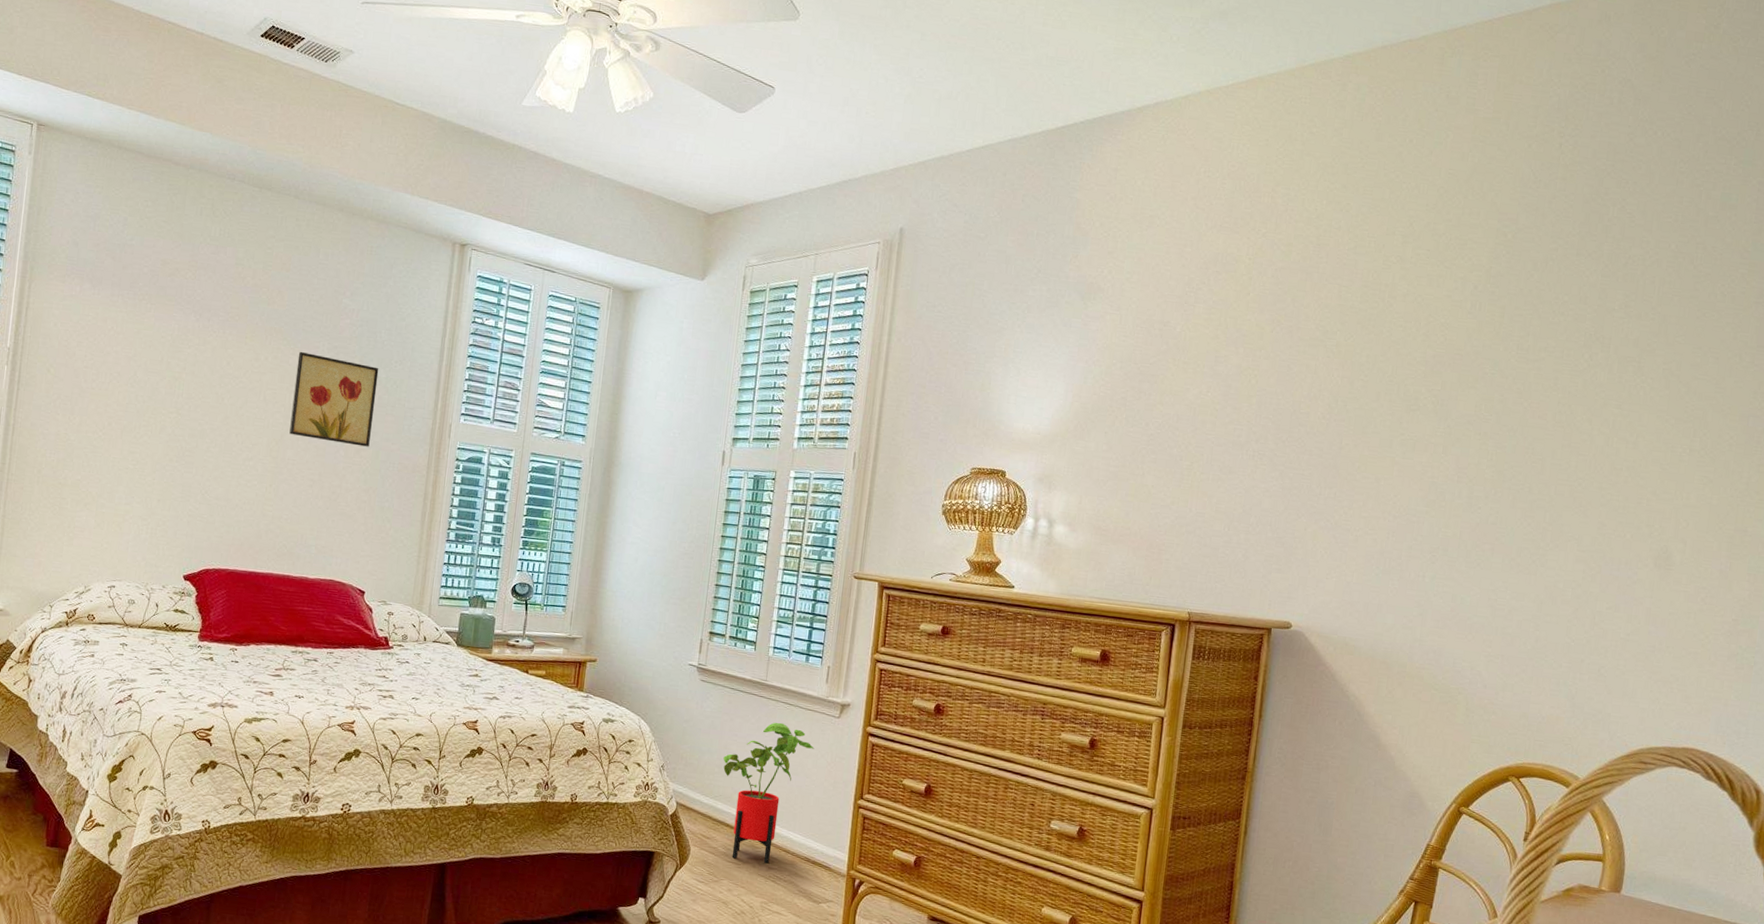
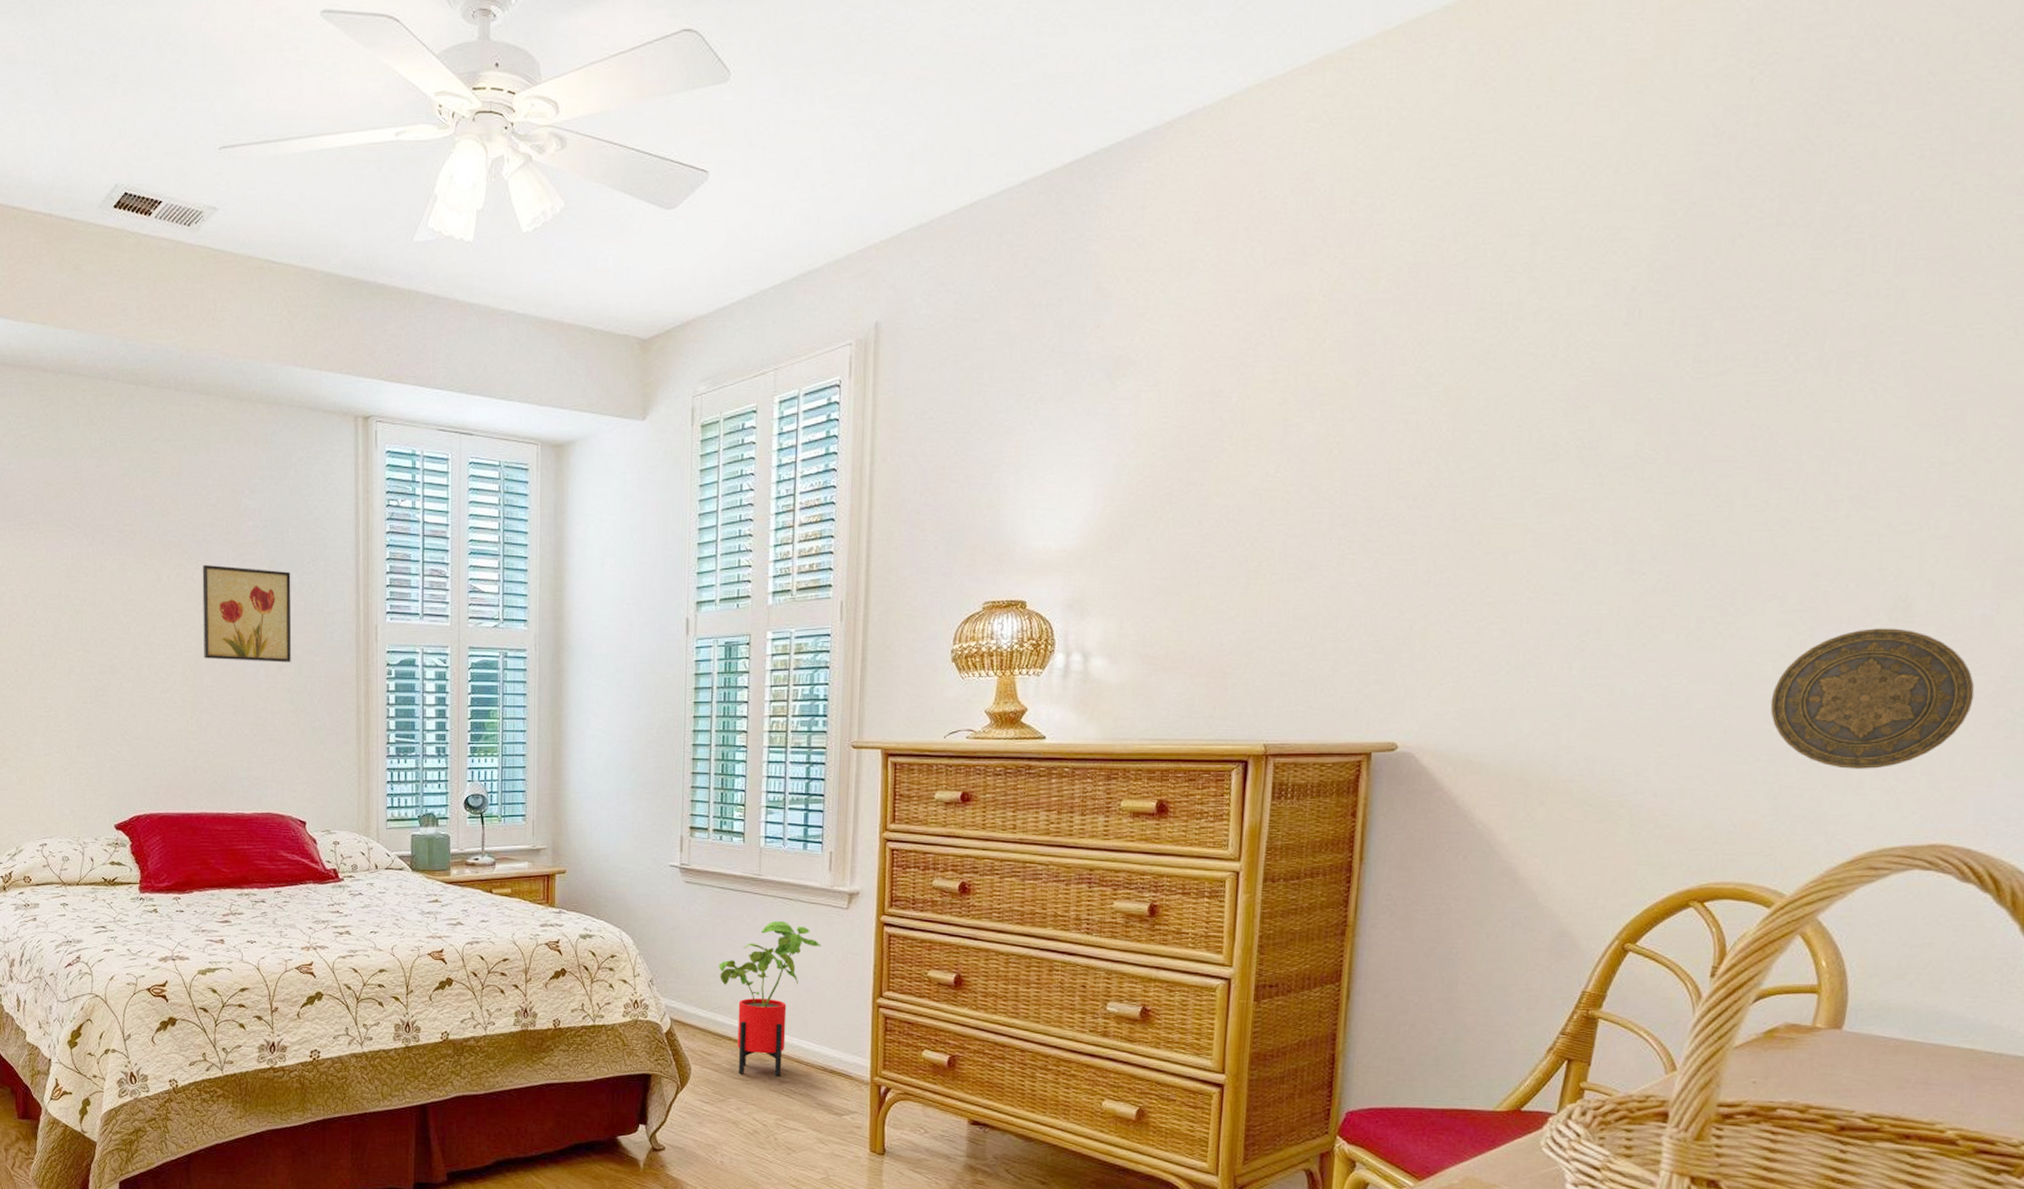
decorative plate: none [1569,571,1715,683] -> present [1770,628,1975,769]

